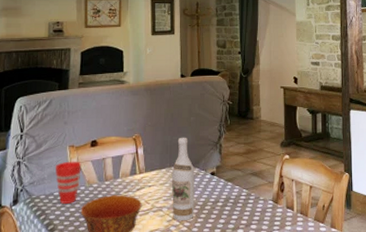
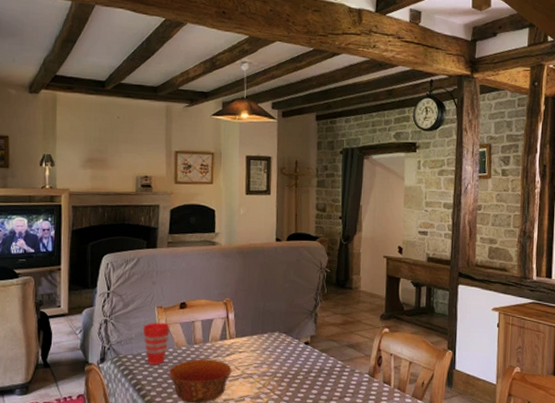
wine bottle: present [171,137,195,221] -> none [263,303,288,390]

